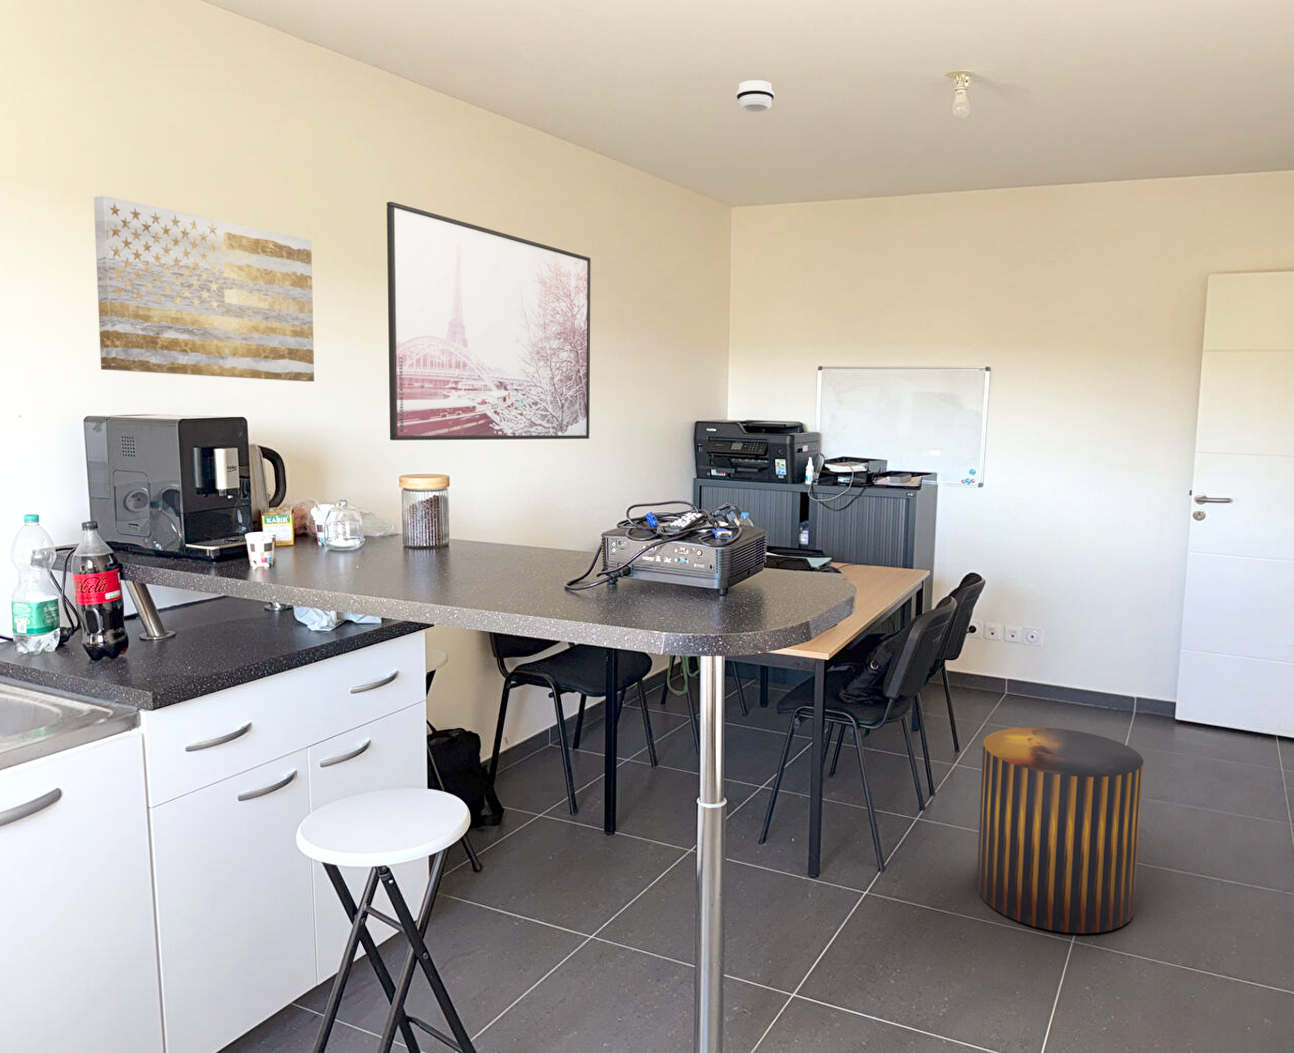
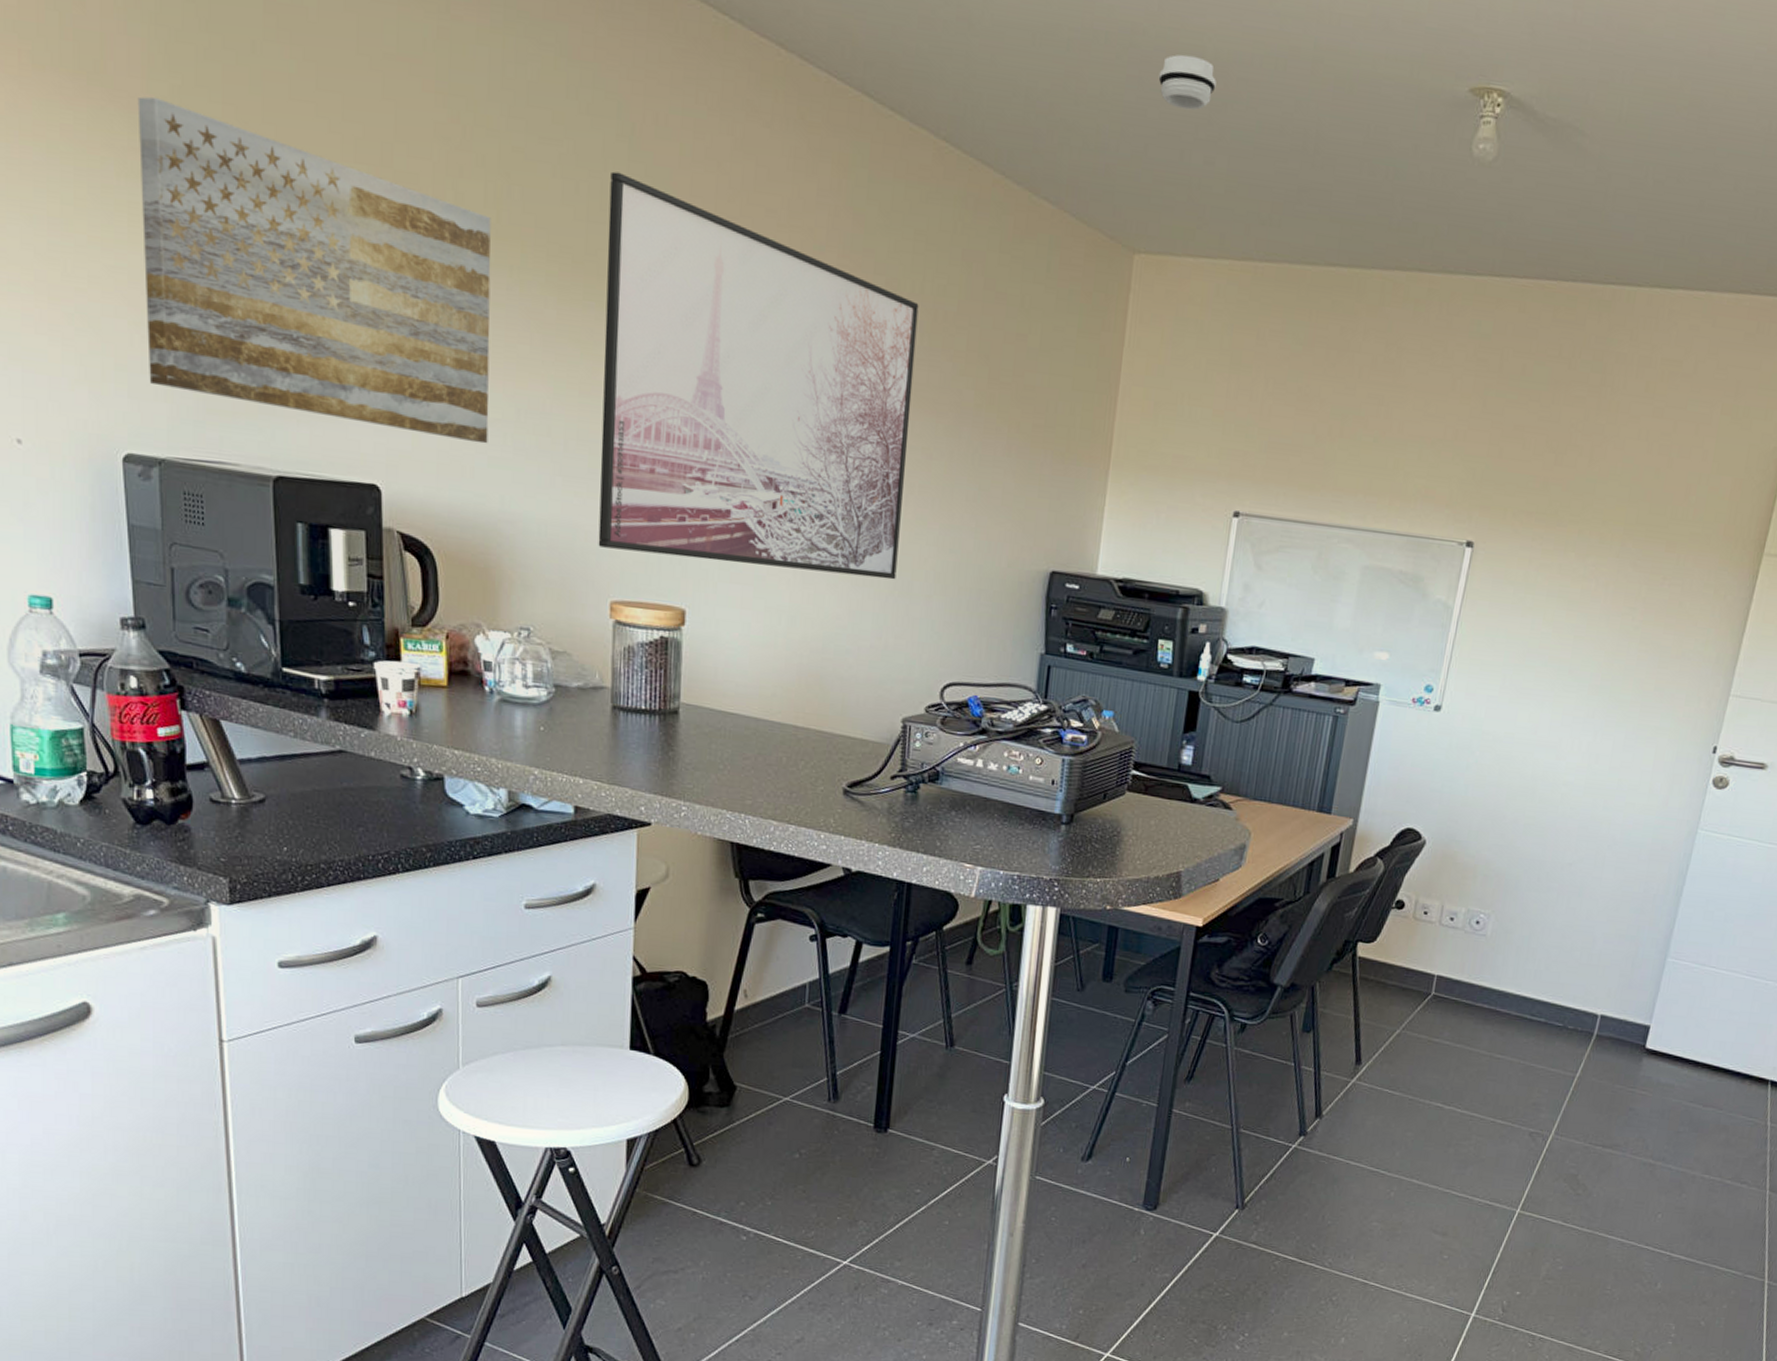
stool: present [976,726,1144,933] -> none [1360,1039,1598,1308]

